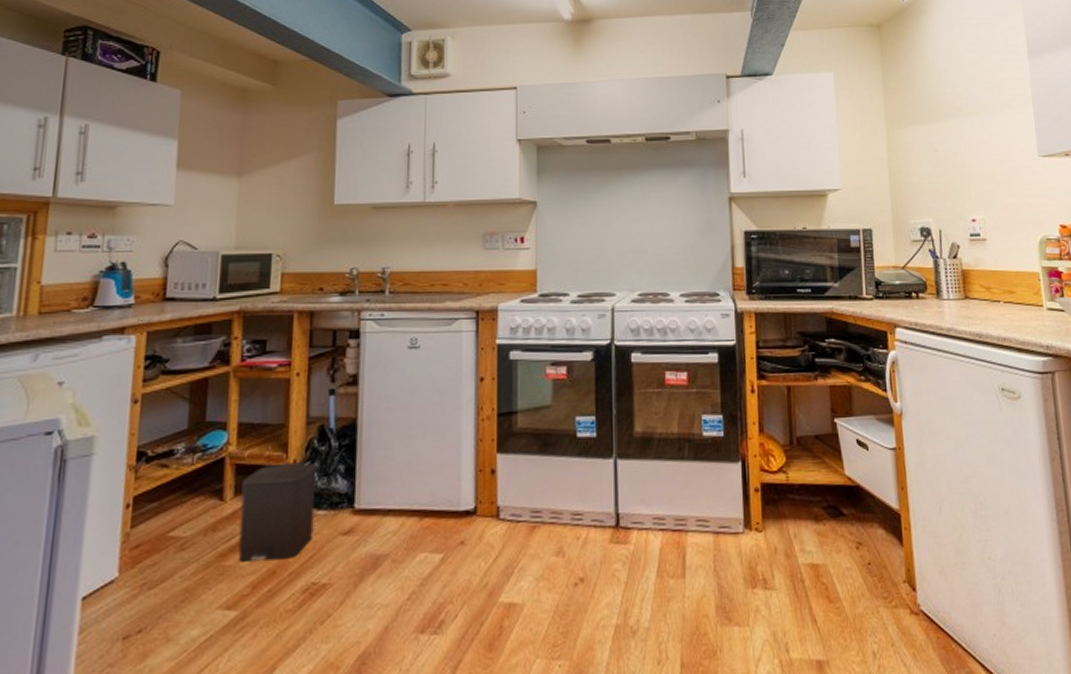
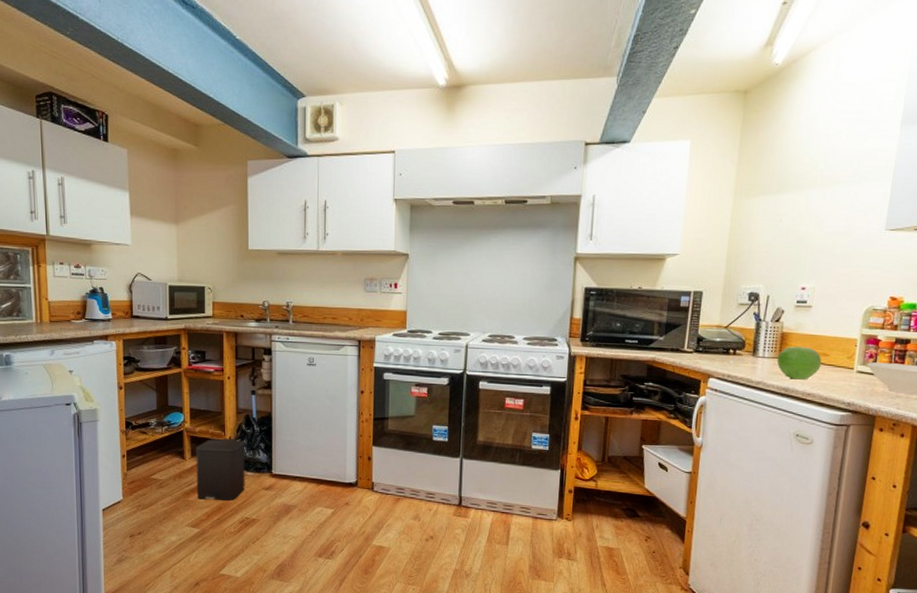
fruit: none [963,285,1010,323] -> present [777,346,822,380]

